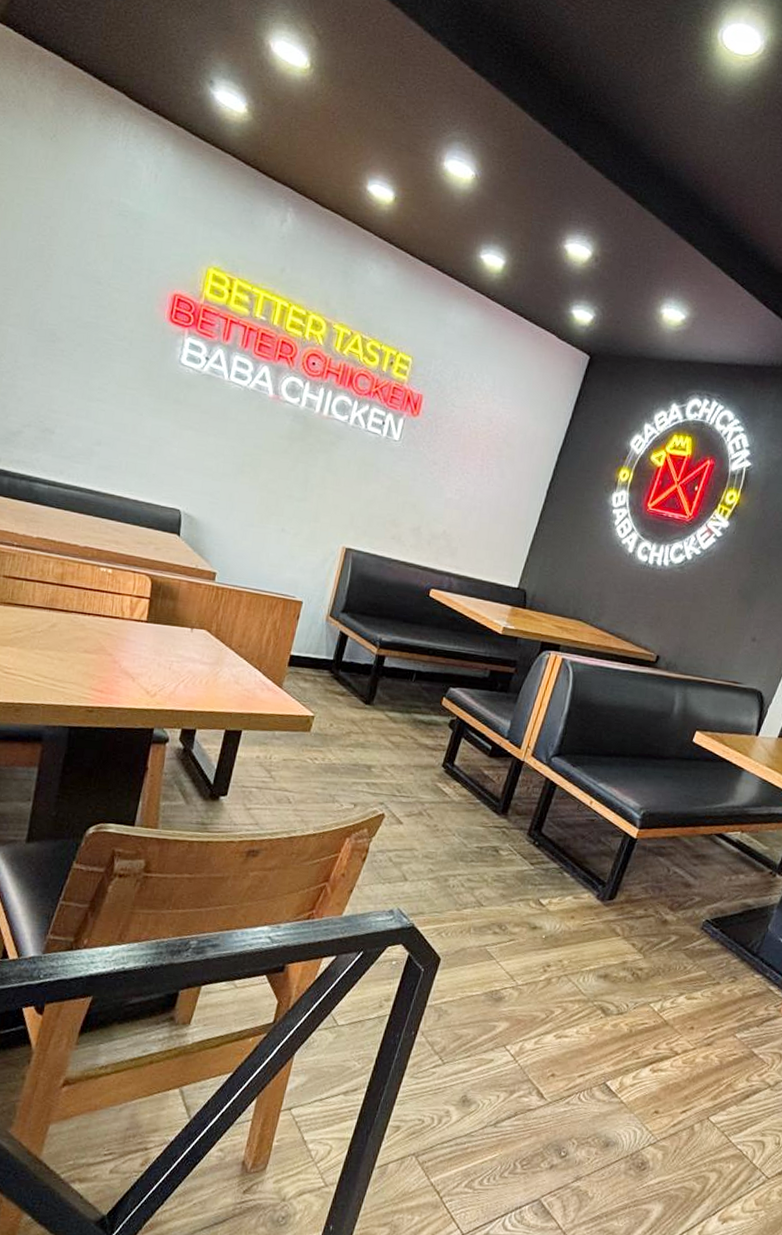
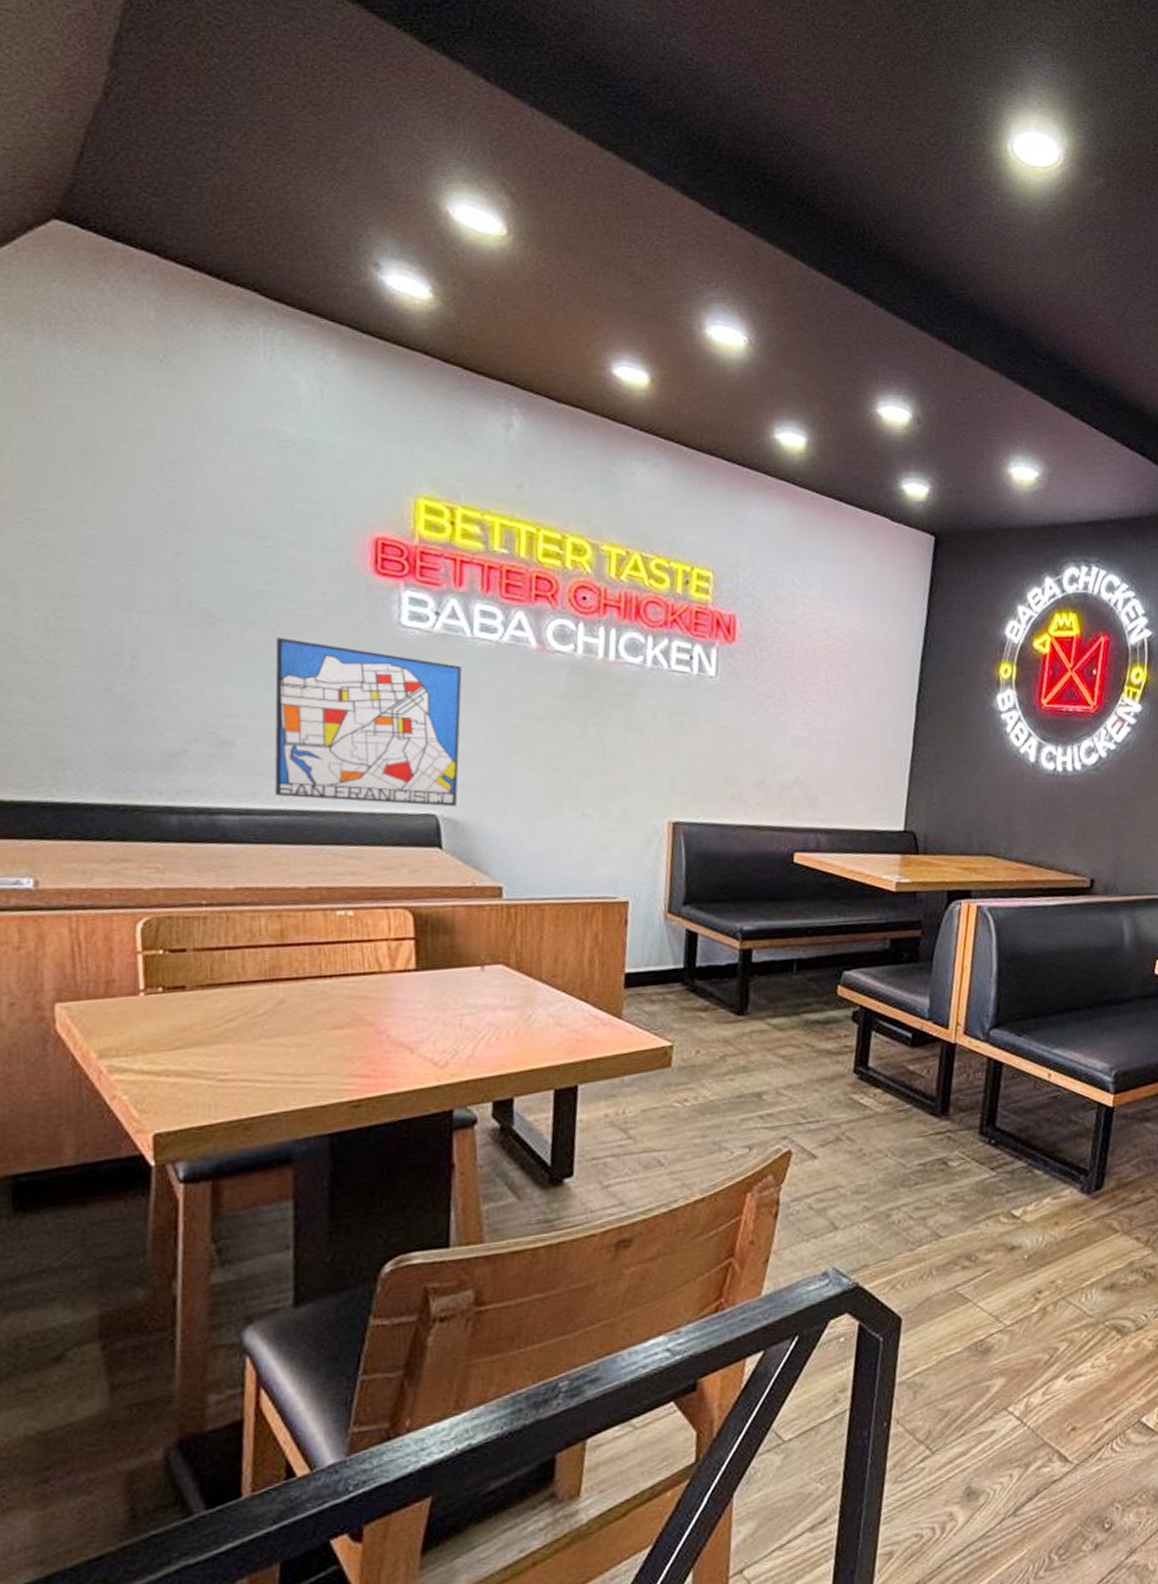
wall art: none [75,358,217,507] -> present [274,637,462,807]

